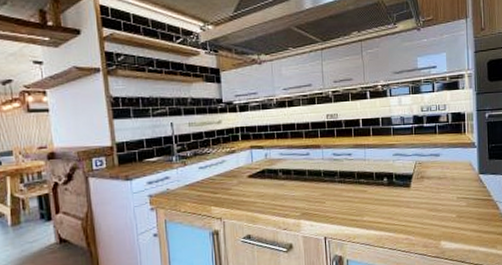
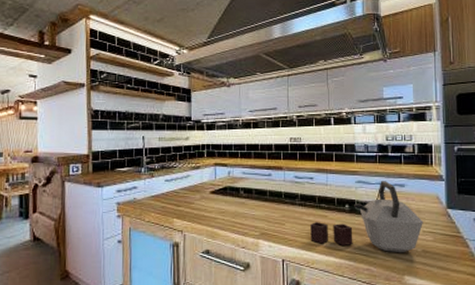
kettle: none [350,152,457,221] -> present [310,181,423,253]

